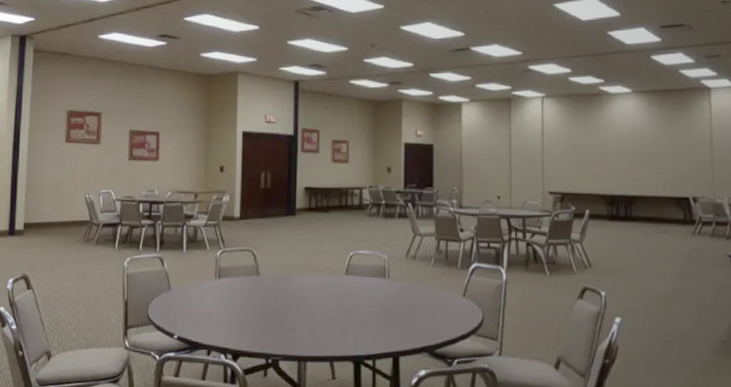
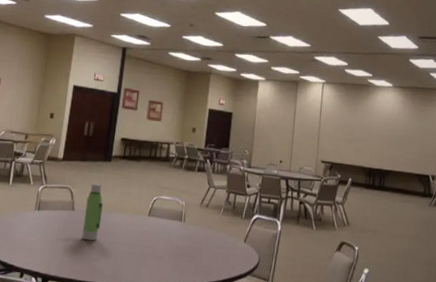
water bottle: none [271,243,292,309] -> present [81,183,103,241]

